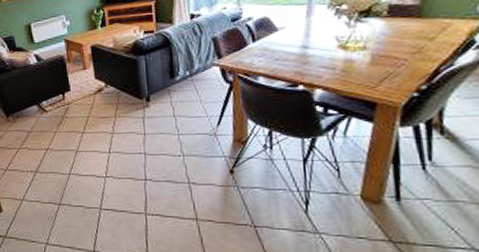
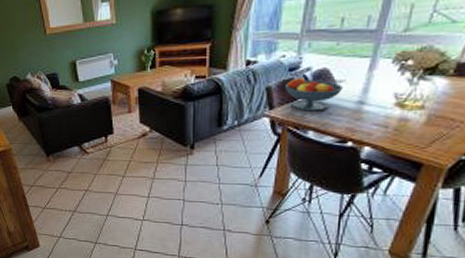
fruit bowl: none [229,27,285,58] -> present [284,77,343,111]

